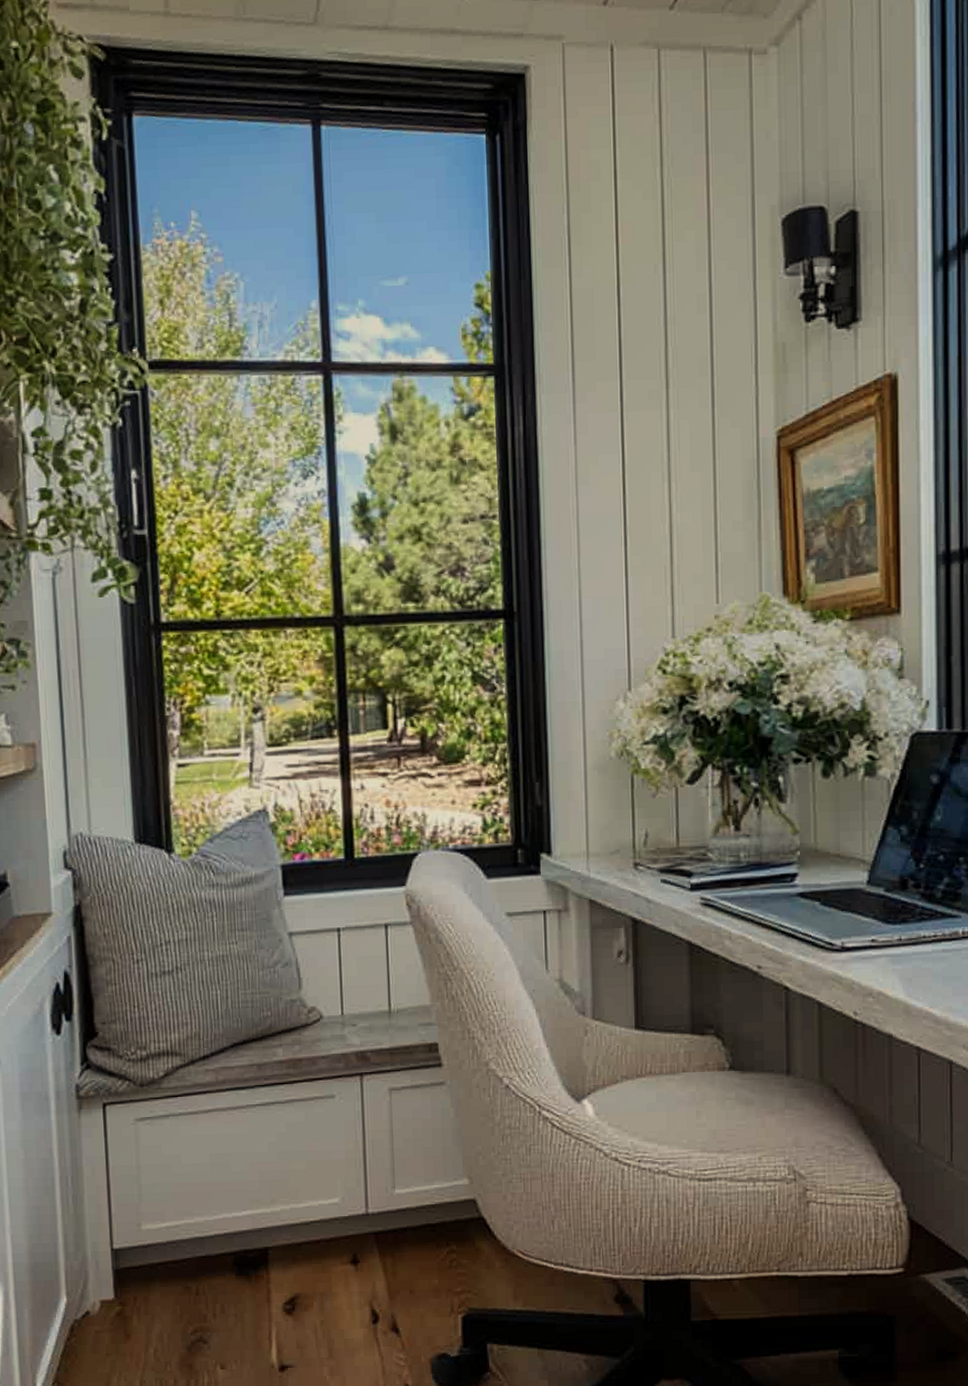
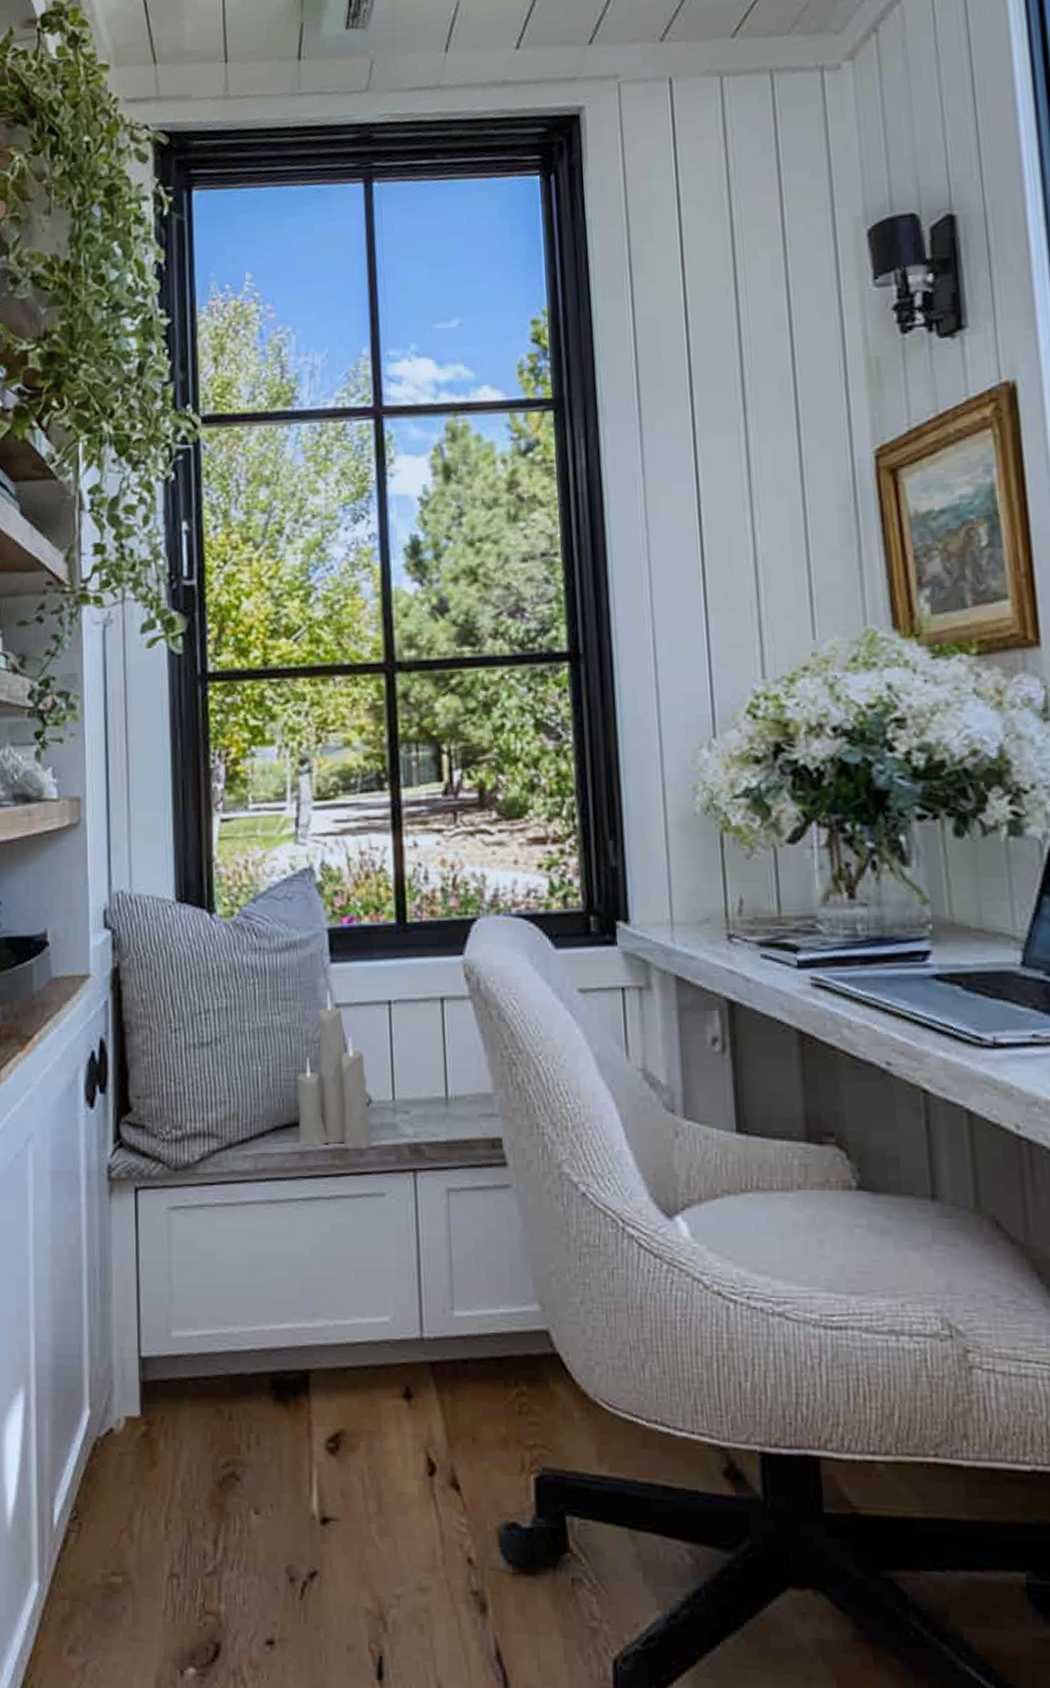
candle: none [254,921,324,1060] -> present [297,990,373,1150]

